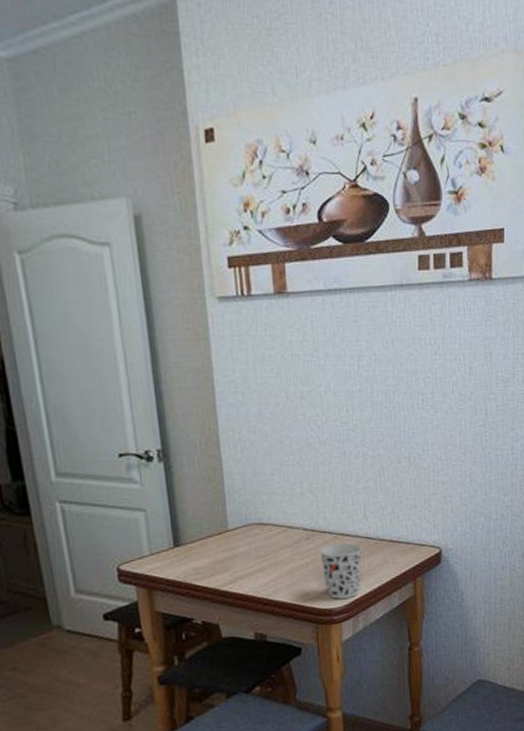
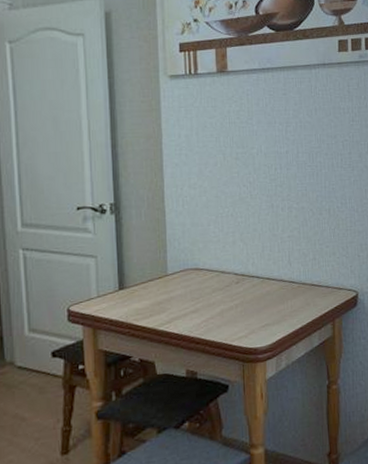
cup: present [318,543,363,599] -> none [247,287,287,339]

